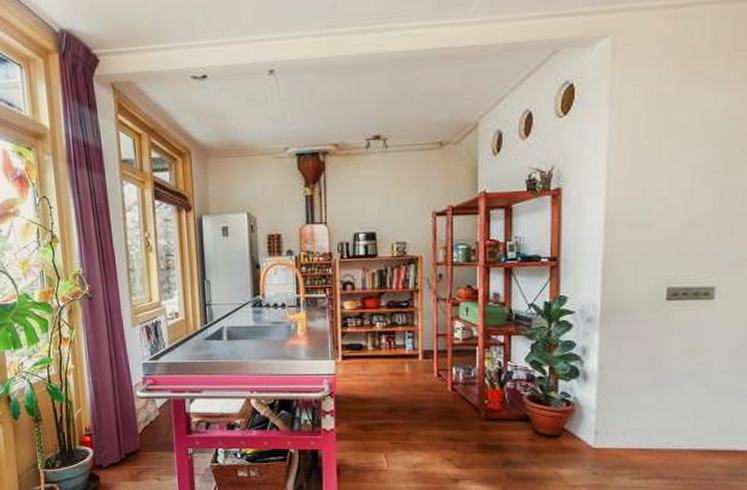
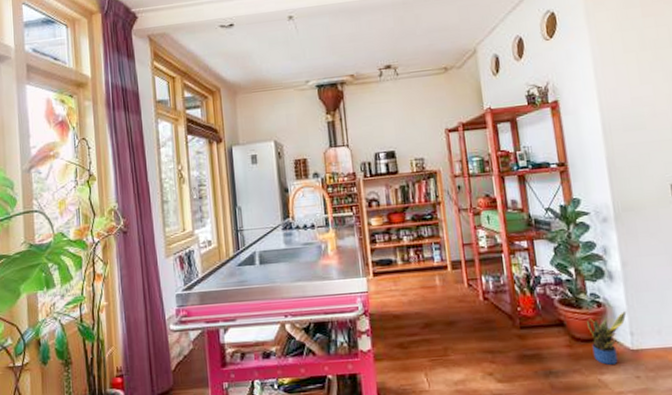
potted plant: none [553,412,595,460] -> present [587,311,627,365]

